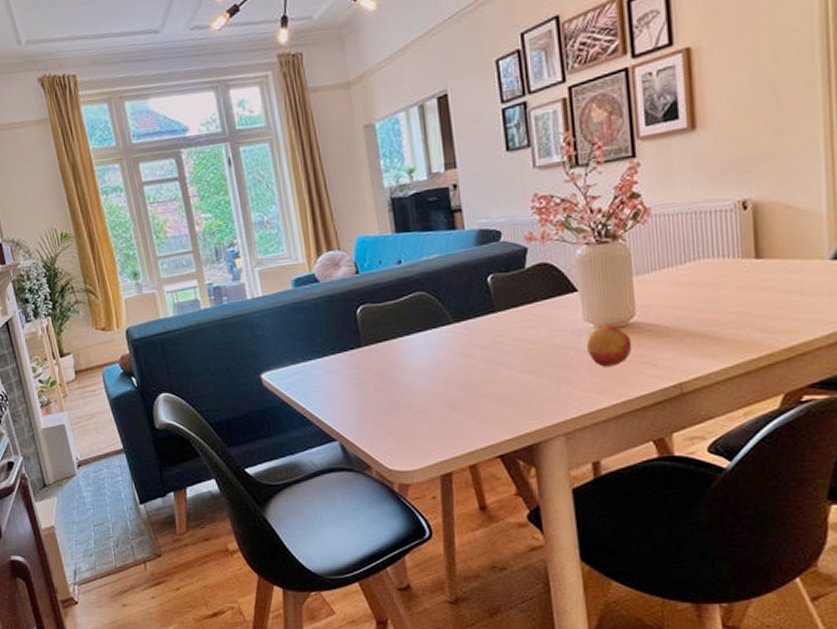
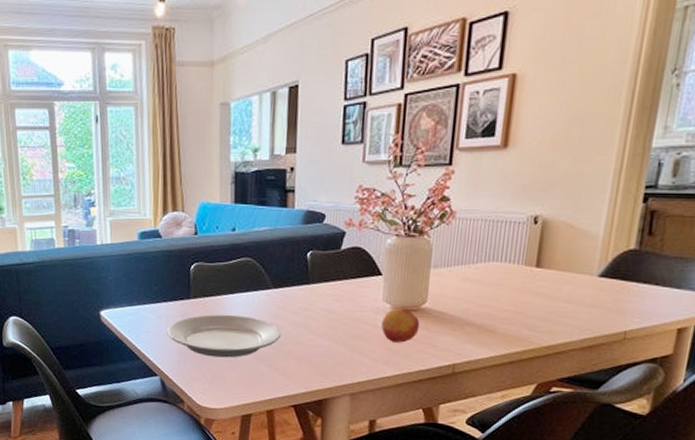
plate: none [340,358,473,411] -> present [167,314,282,358]

